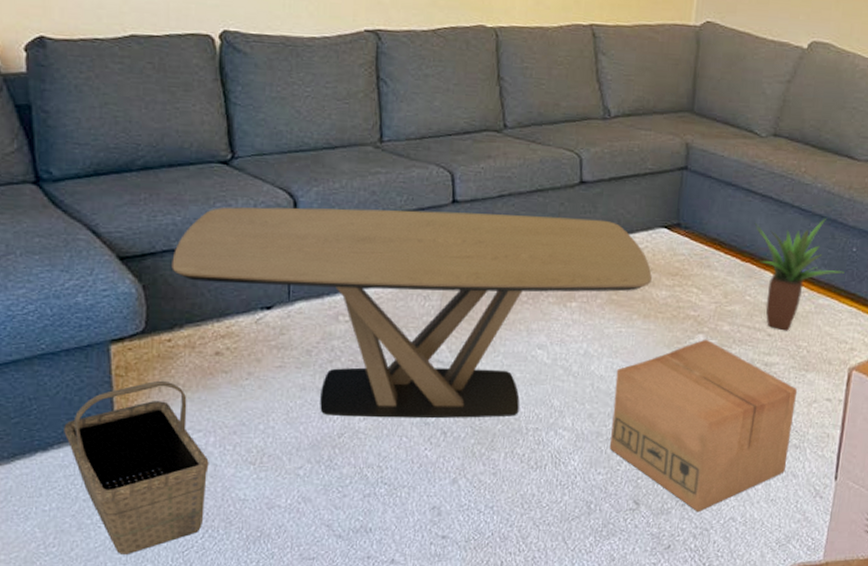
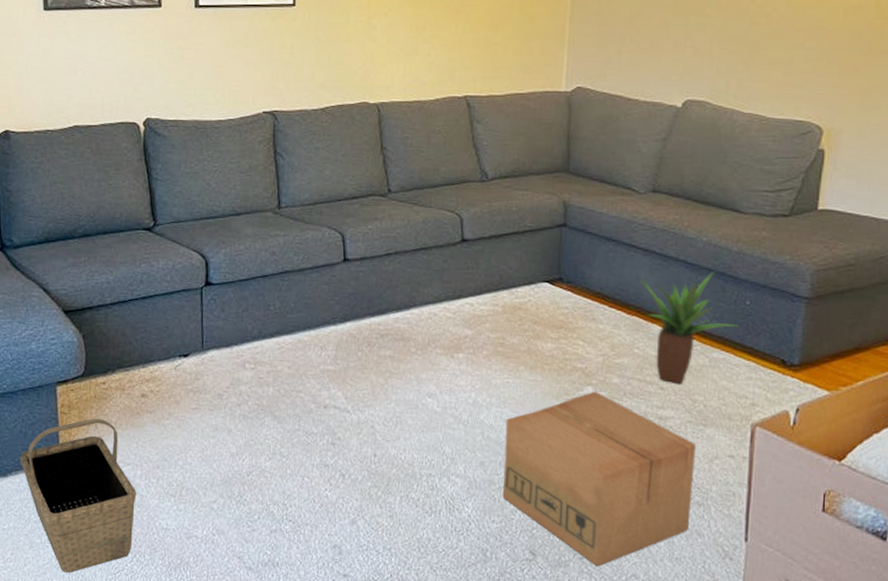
coffee table: present [172,206,652,418] -> none [106,267,536,462]

